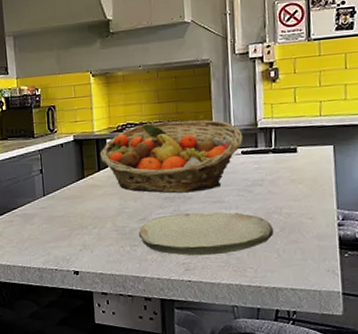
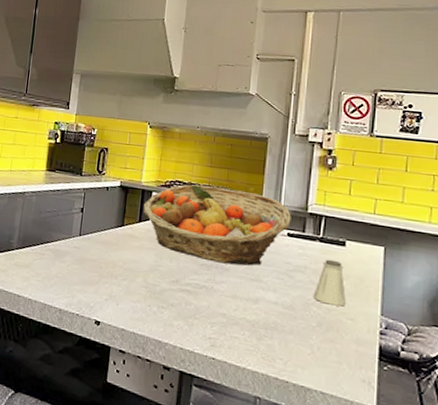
plate: present [139,212,274,256] -> none [169,282,311,339]
saltshaker: none [274,167,305,210] -> present [314,259,347,307]

